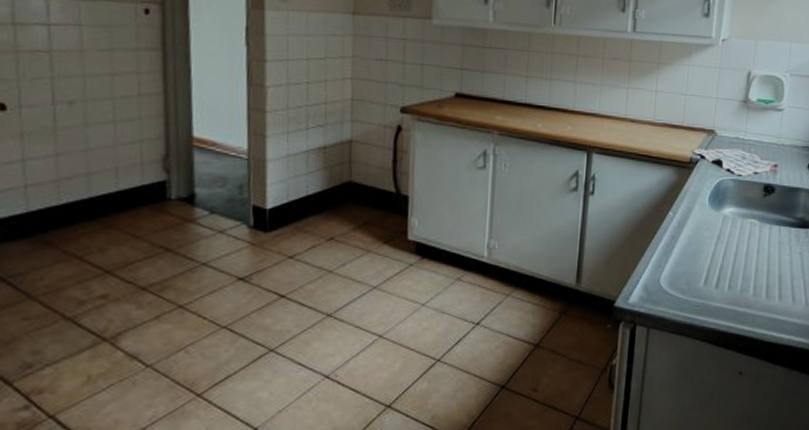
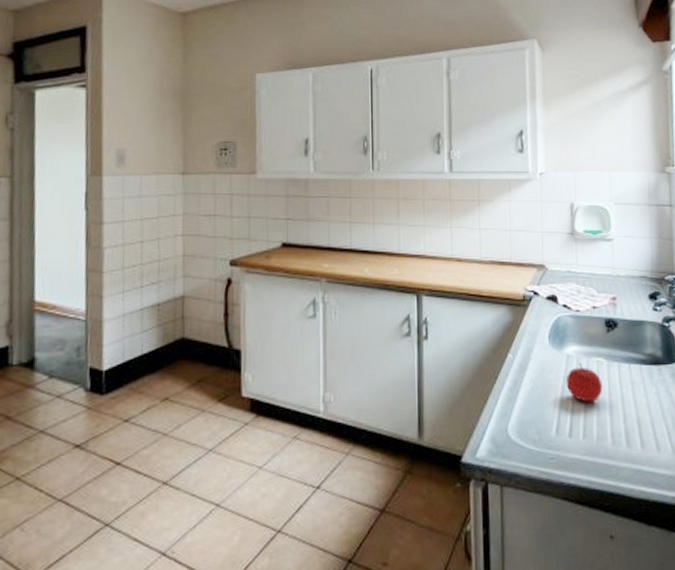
apple: none [719,223,753,259] -> present [565,363,603,402]

